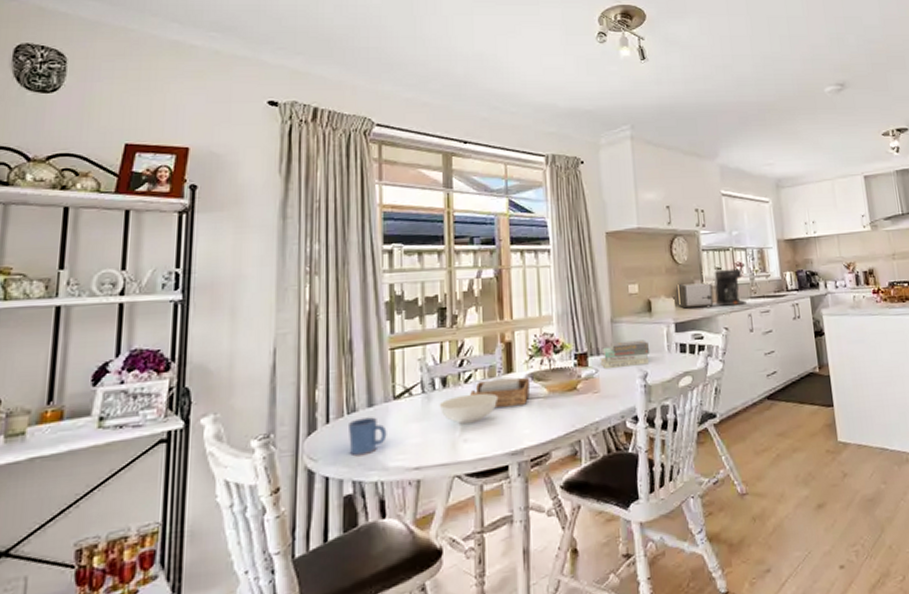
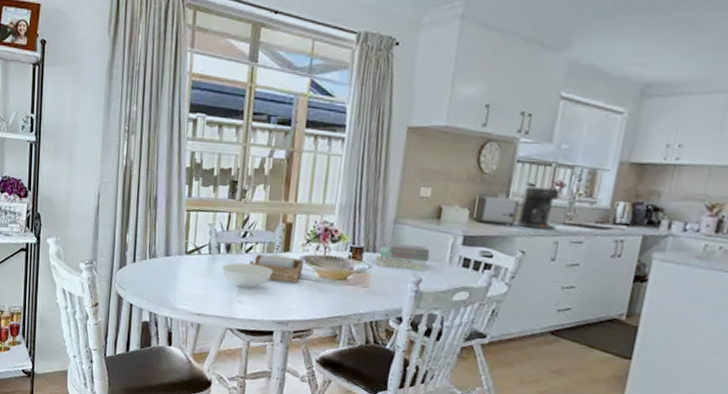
mug: present [349,417,387,457] -> none [149,263,178,295]

